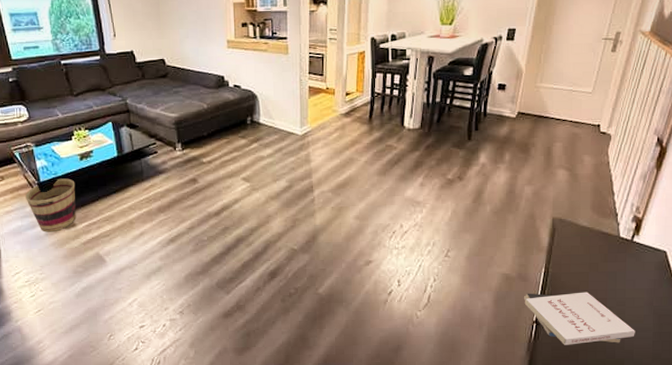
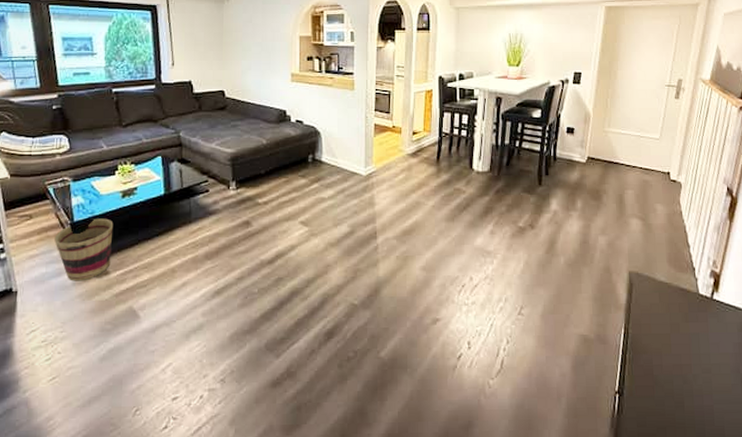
books: present [523,292,635,345] -> none [603,356,725,421]

